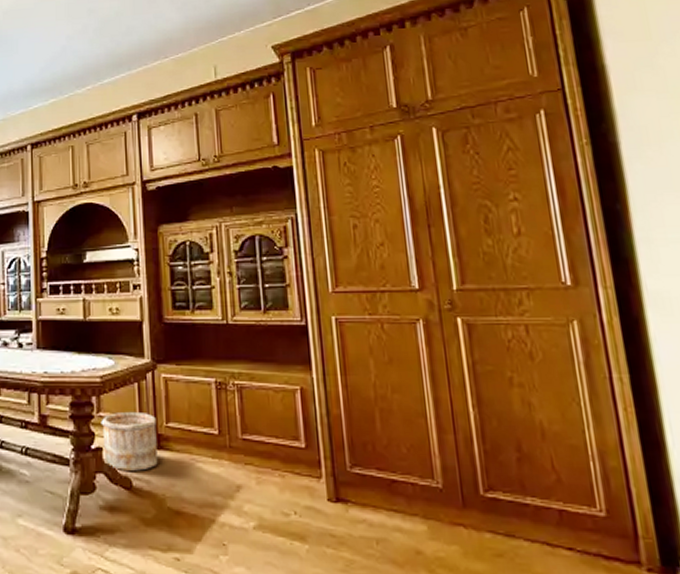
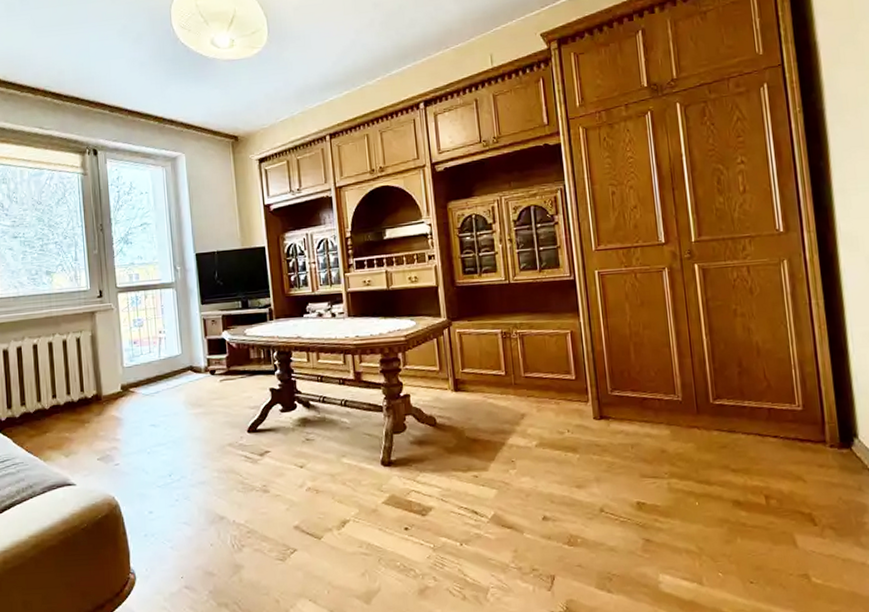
wooden bucket: present [101,411,158,472] -> none [407,362,456,412]

